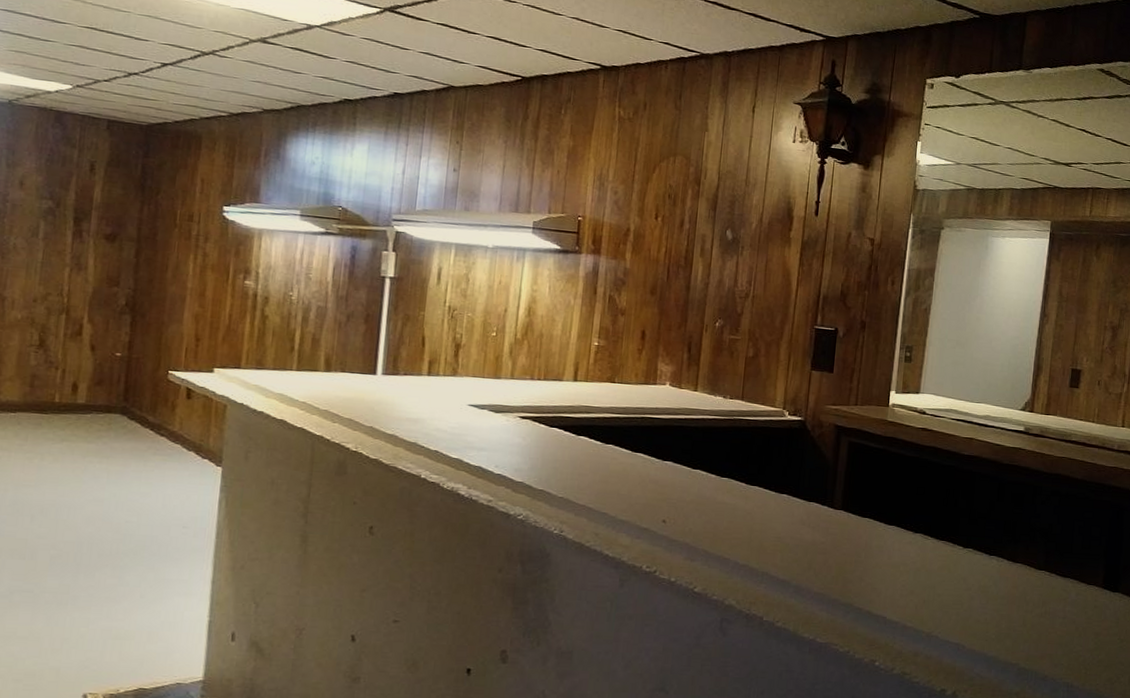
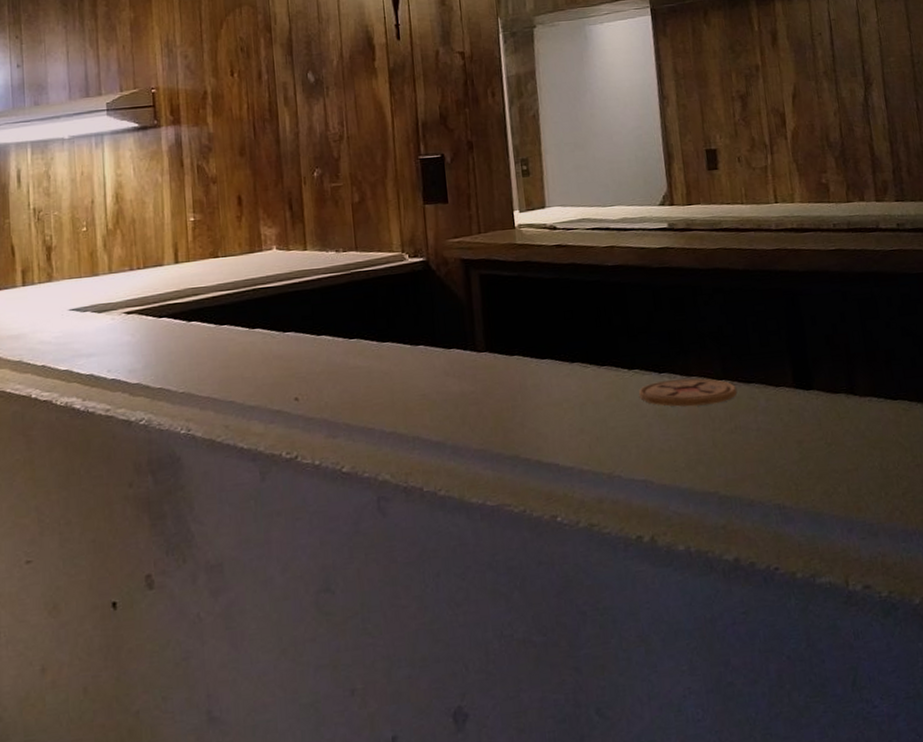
coaster: none [967,562,1054,590] -> present [638,378,738,407]

